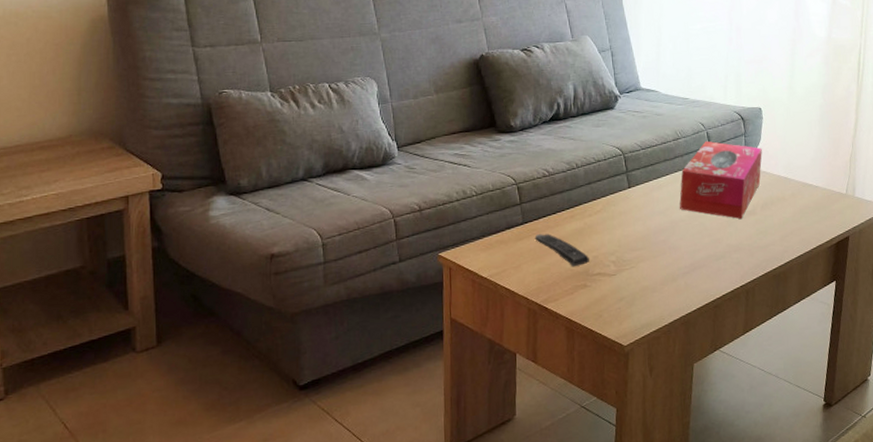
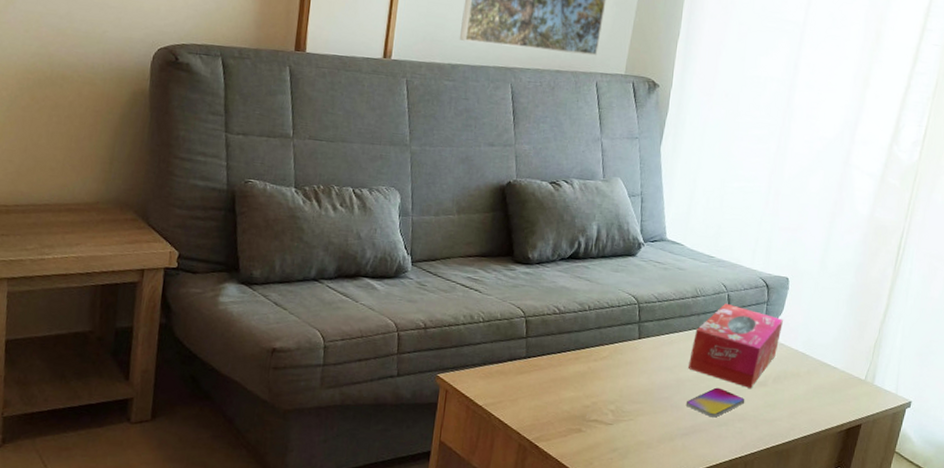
remote control: present [534,234,589,267] -> none [535,371,588,410]
smartphone: none [682,223,738,253] -> present [685,387,745,418]

